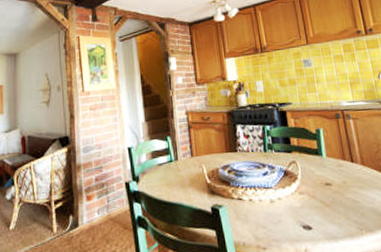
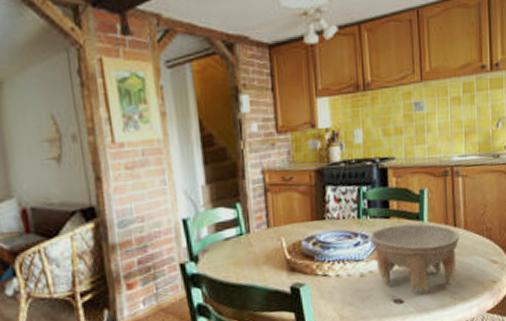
bowl: none [276,157,359,223] -> present [370,223,460,294]

